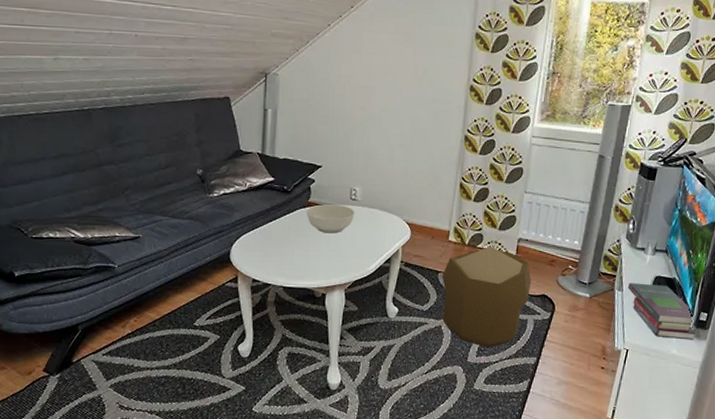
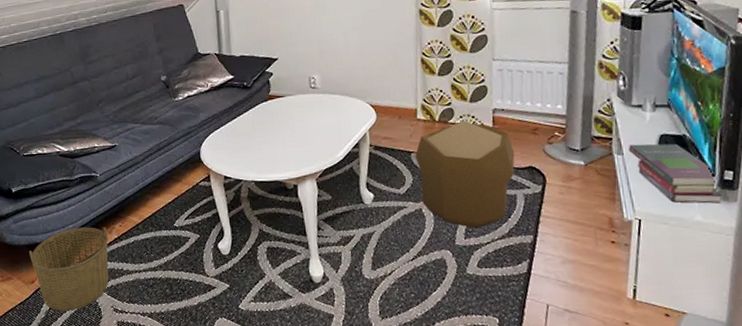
basket: none [28,319,120,406] -> present [29,227,109,312]
bowl: present [306,203,355,234] -> none [268,94,317,124]

